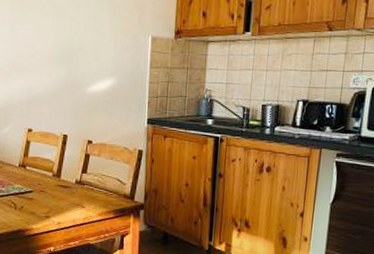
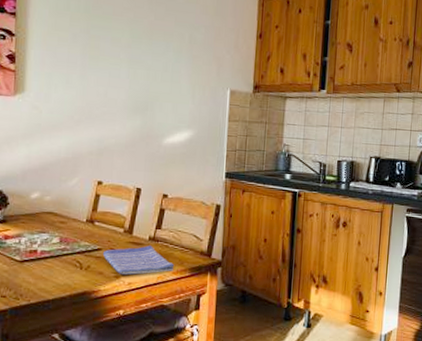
dish towel: none [34,188,100,215] -> present [102,245,175,275]

